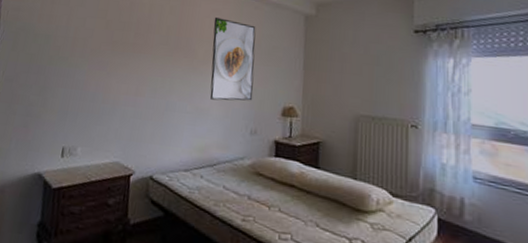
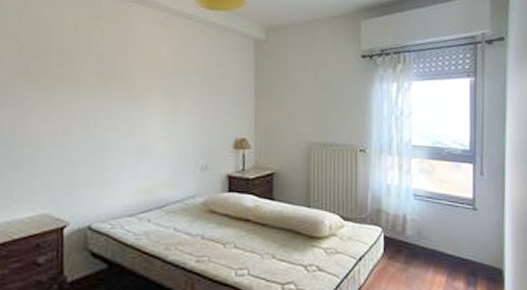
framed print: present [210,16,256,101] -> none [153,41,203,136]

